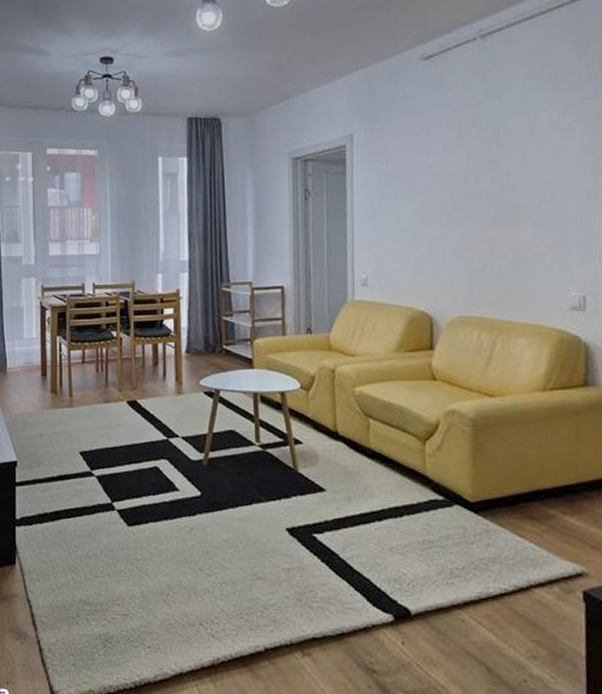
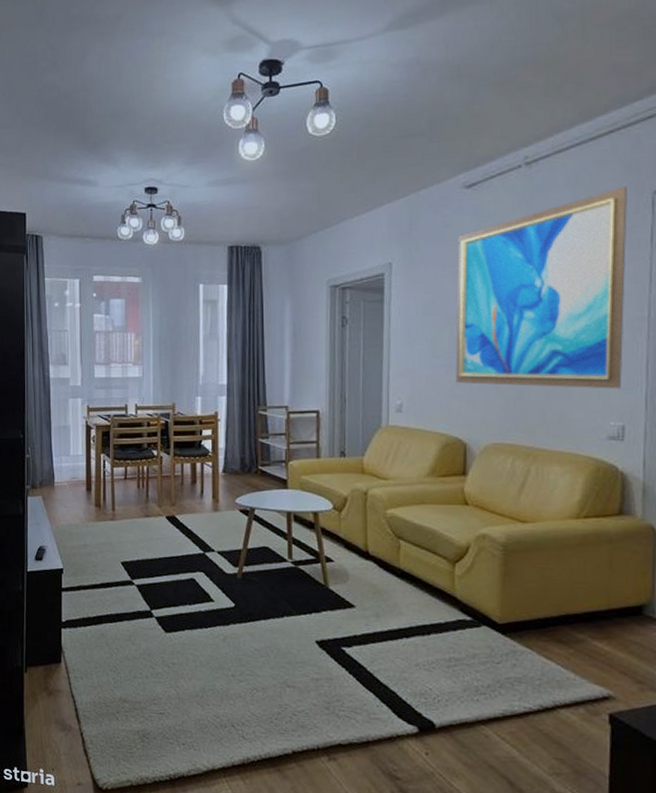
wall art: none [417,59,581,260] -> present [456,187,627,389]

